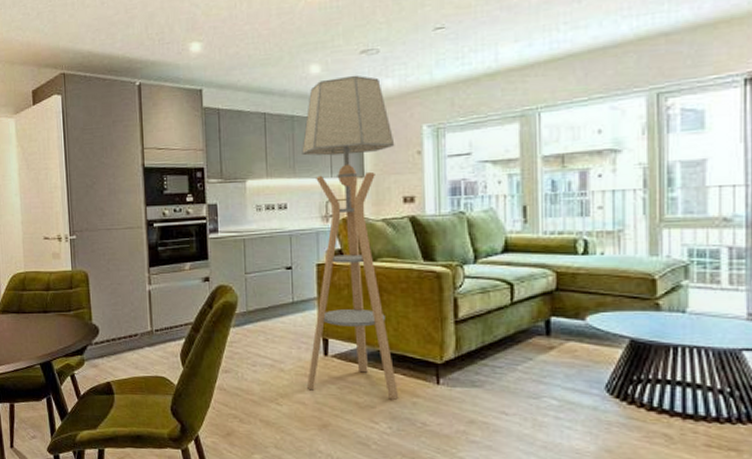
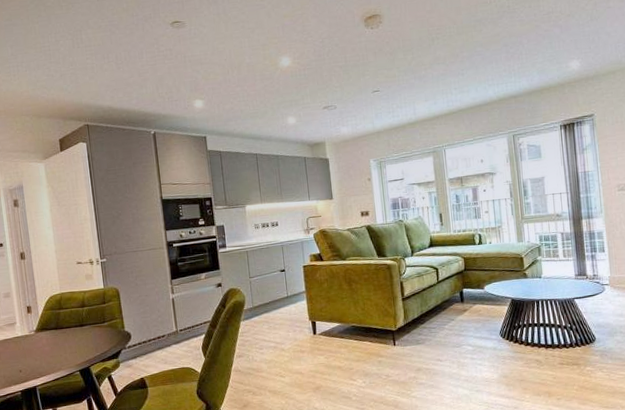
floor lamp: present [302,75,399,400] -> none [286,124,369,363]

